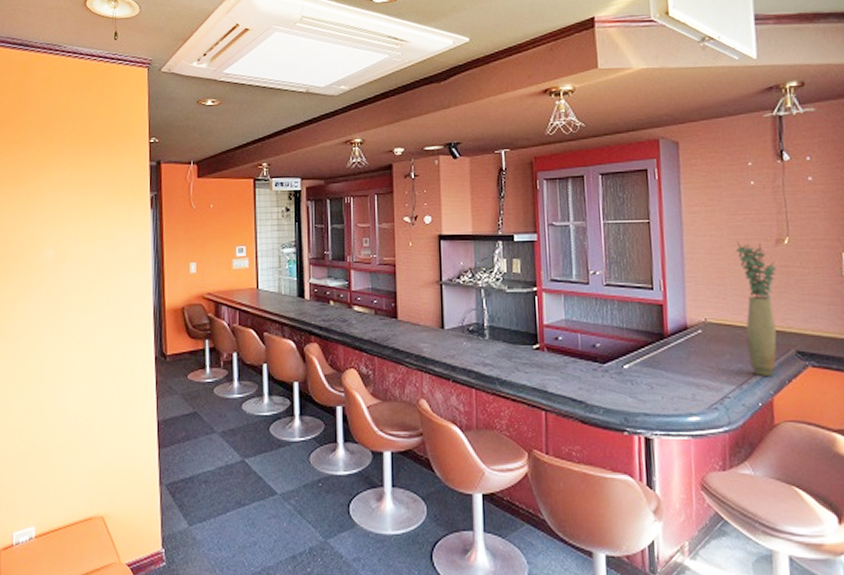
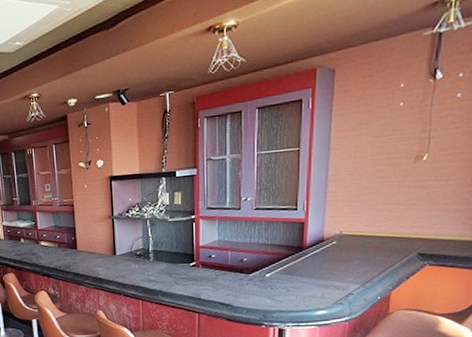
vase: present [735,241,778,377] -> none [374,160,412,276]

